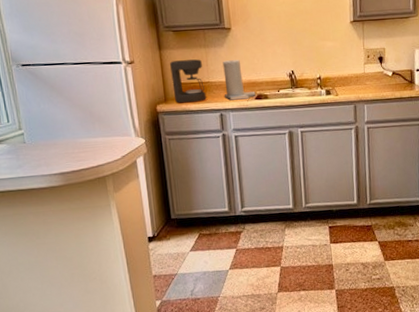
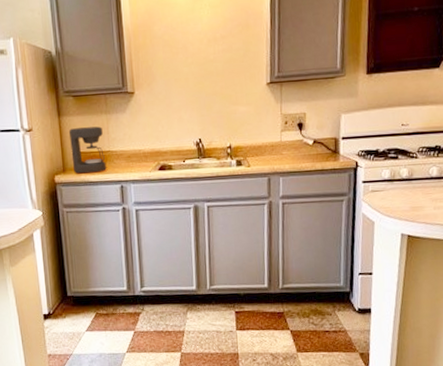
paper towel: present [223,60,256,100] -> none [124,127,159,171]

